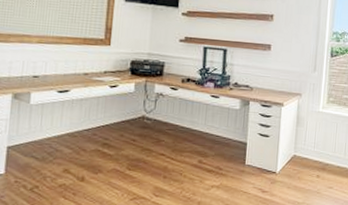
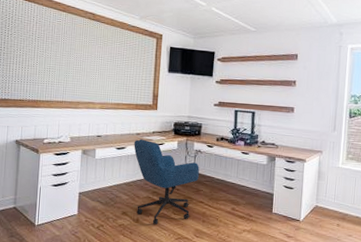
office chair: none [80,80,161,183] -> present [134,139,199,224]

